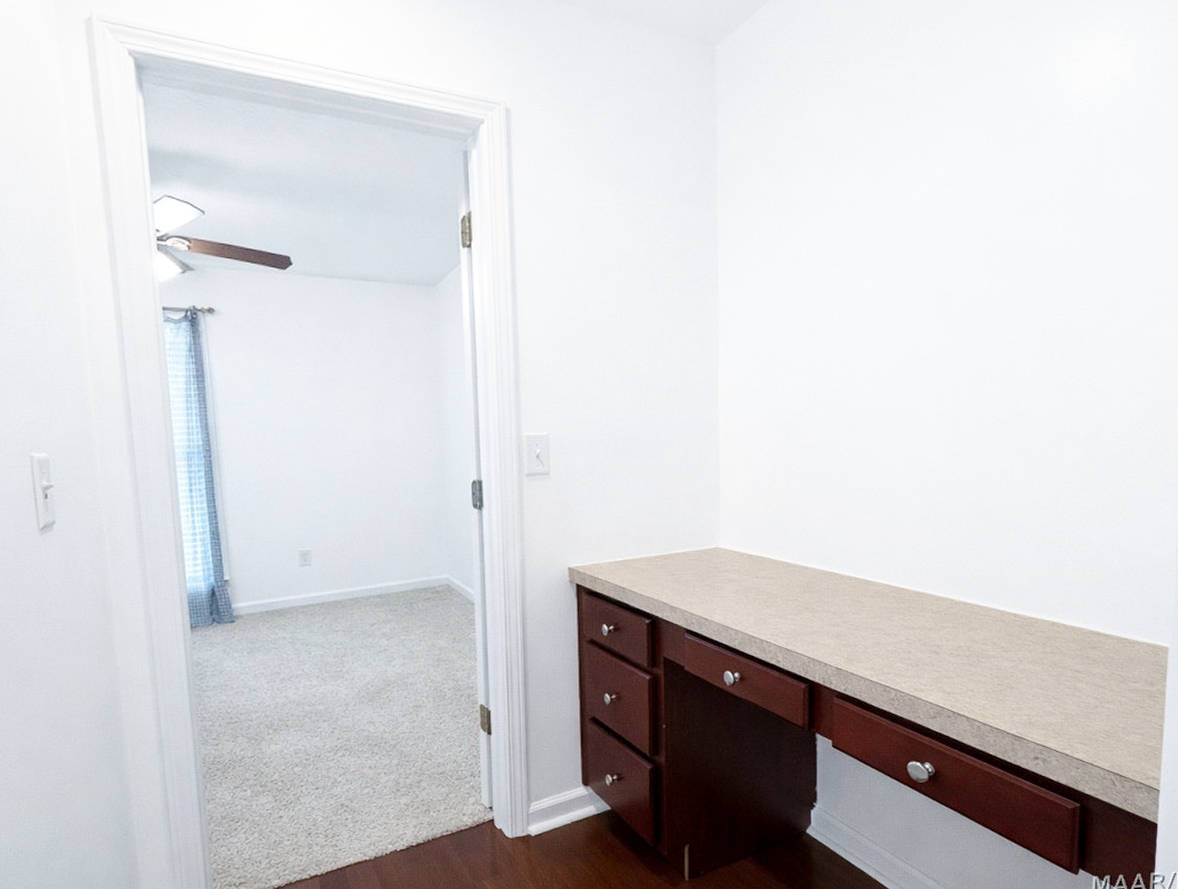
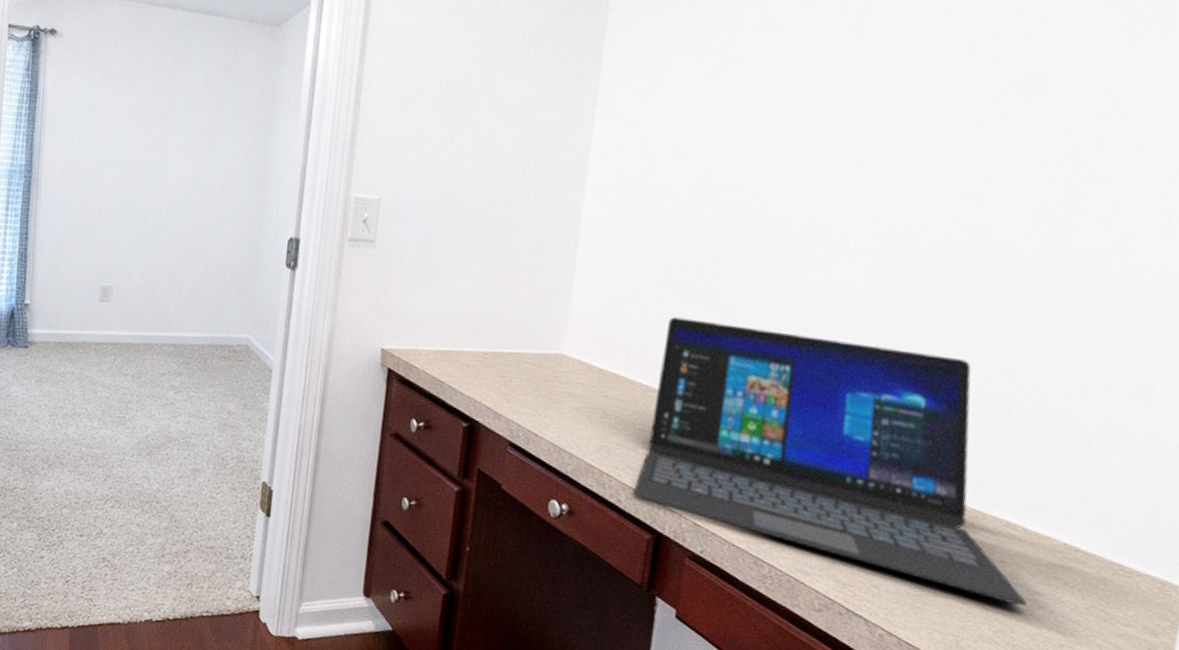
laptop: none [788,502,1072,683] -> present [632,317,1028,606]

